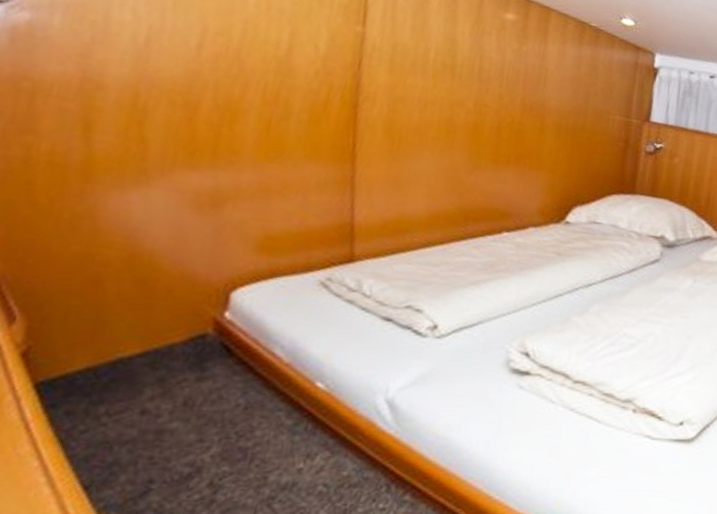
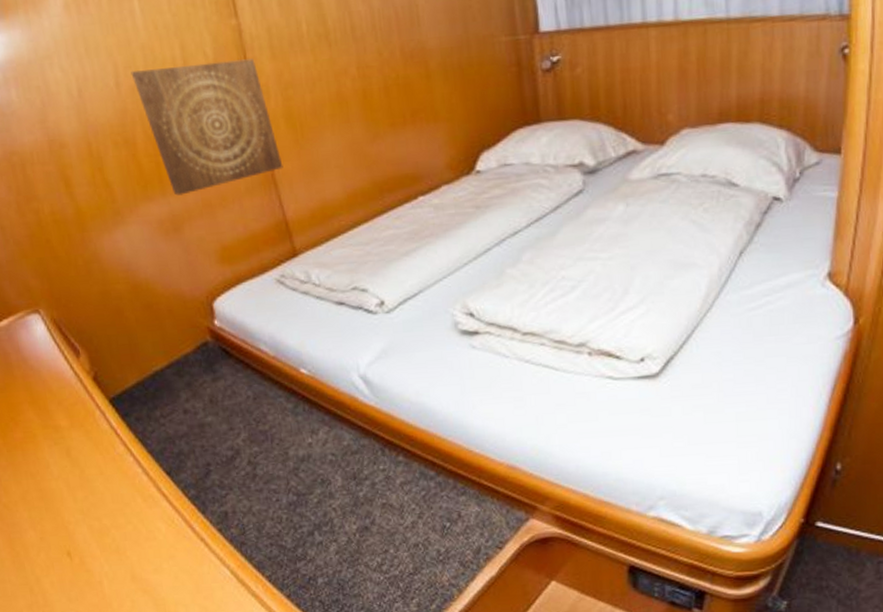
wall art: none [221,39,370,175] -> present [131,58,284,196]

